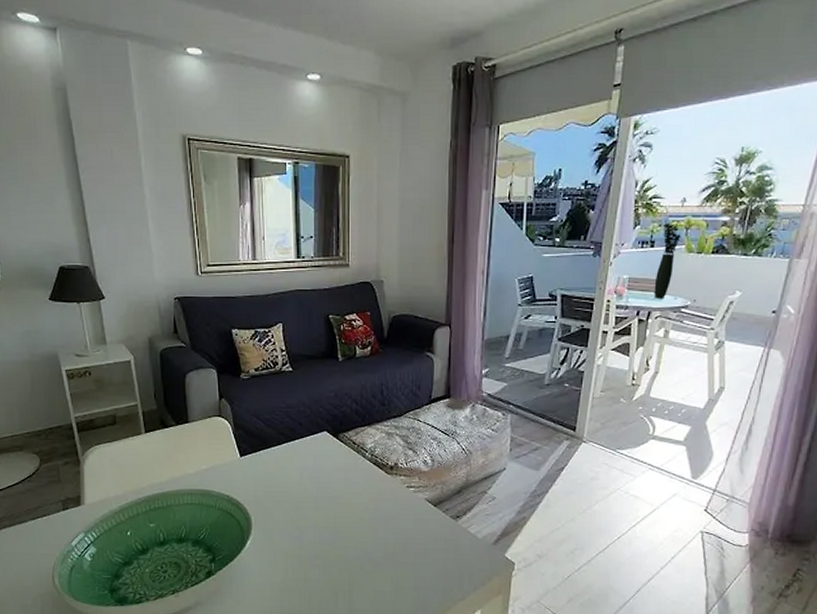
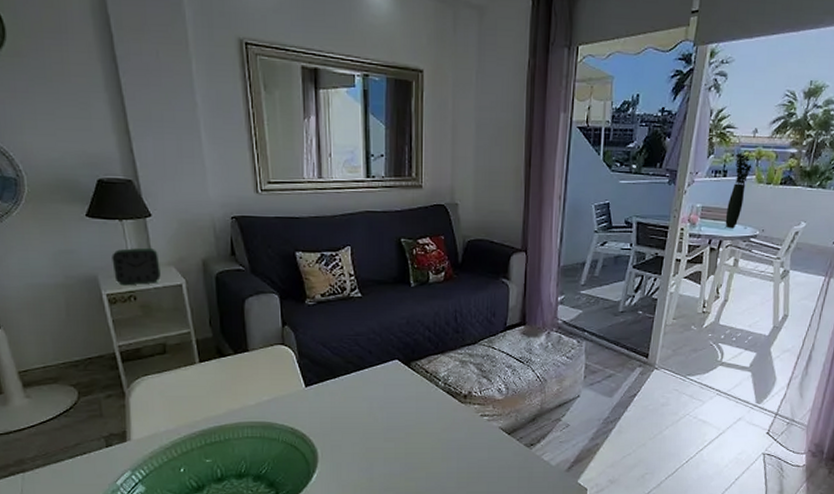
alarm clock: none [70,327,112,362] -> present [112,247,161,286]

